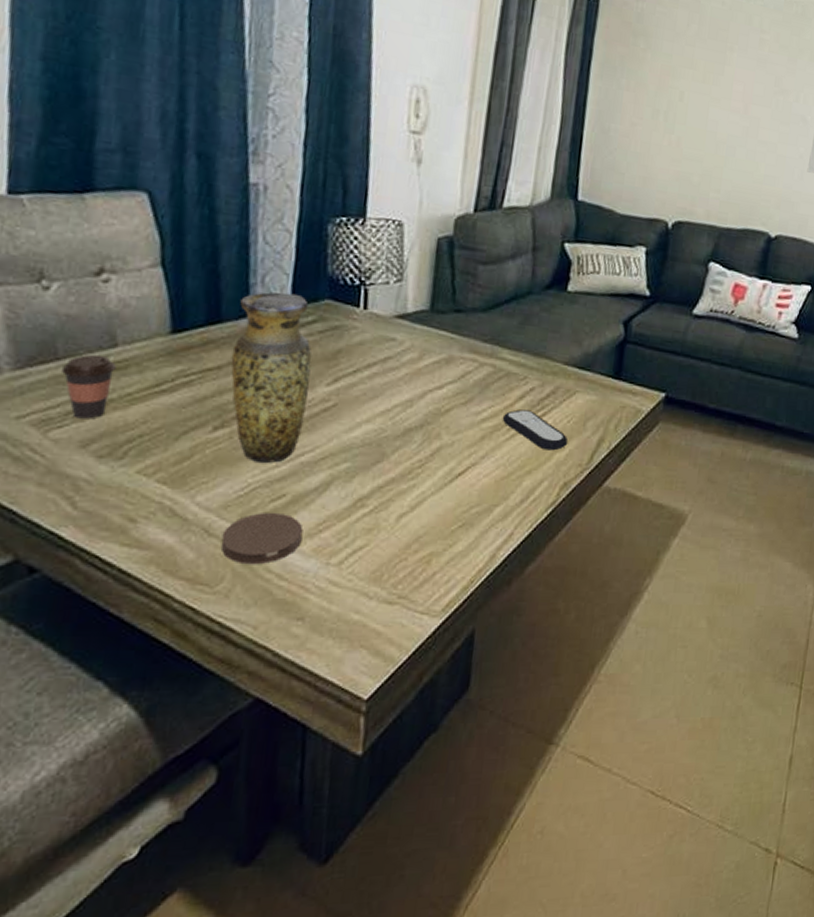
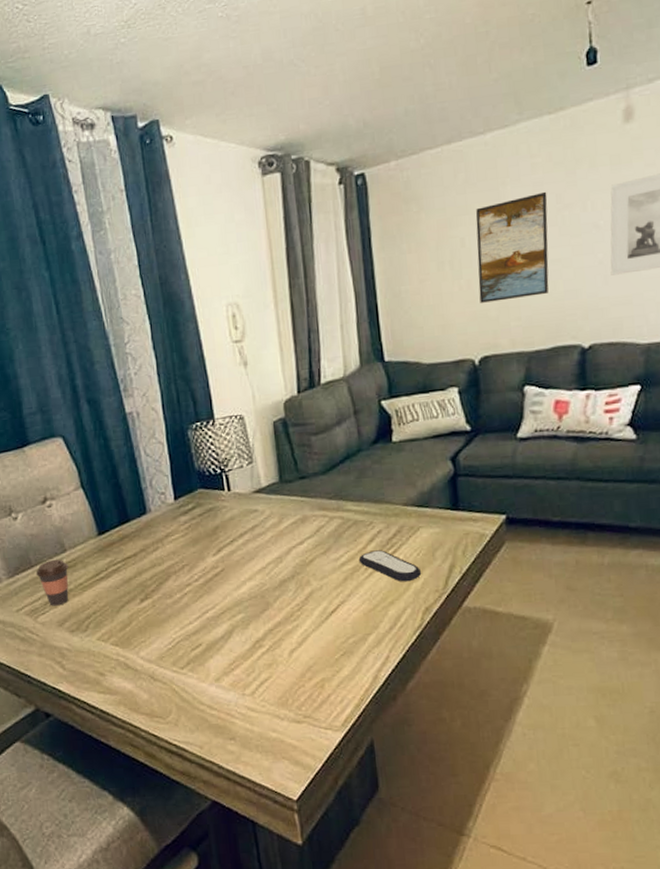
coaster: present [220,513,303,565] -> none [163,659,221,700]
vase: present [231,292,313,464] -> none [139,489,203,623]
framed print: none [685,65,768,173] -> present [475,191,549,303]

